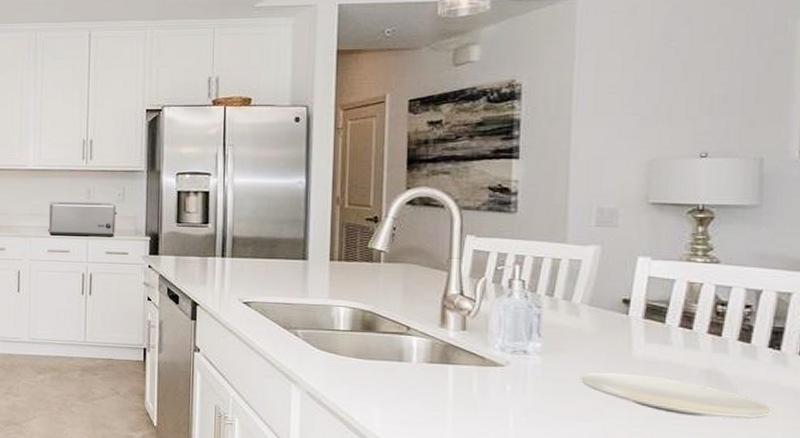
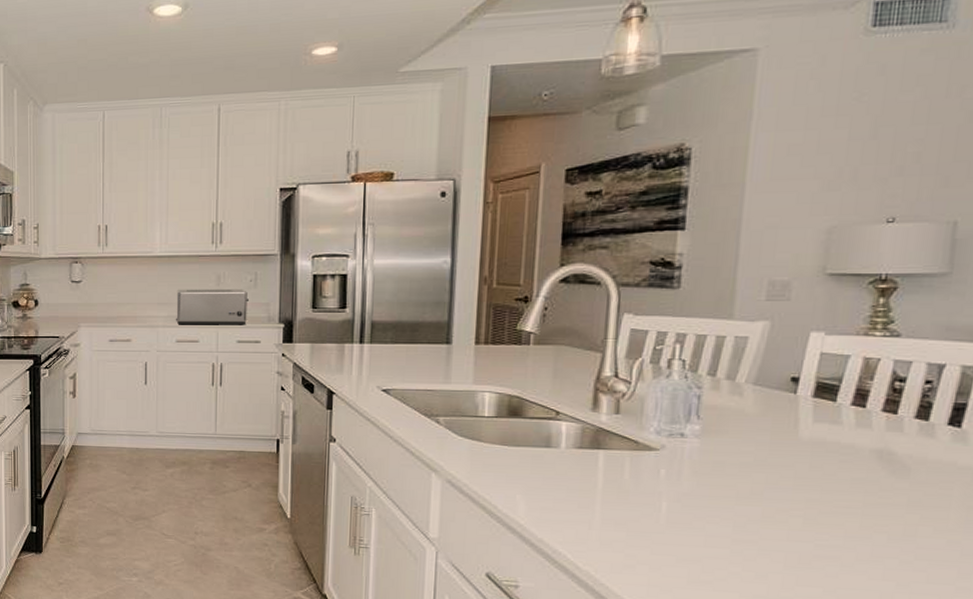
plate: present [579,371,773,420] -> none [739,454,948,501]

